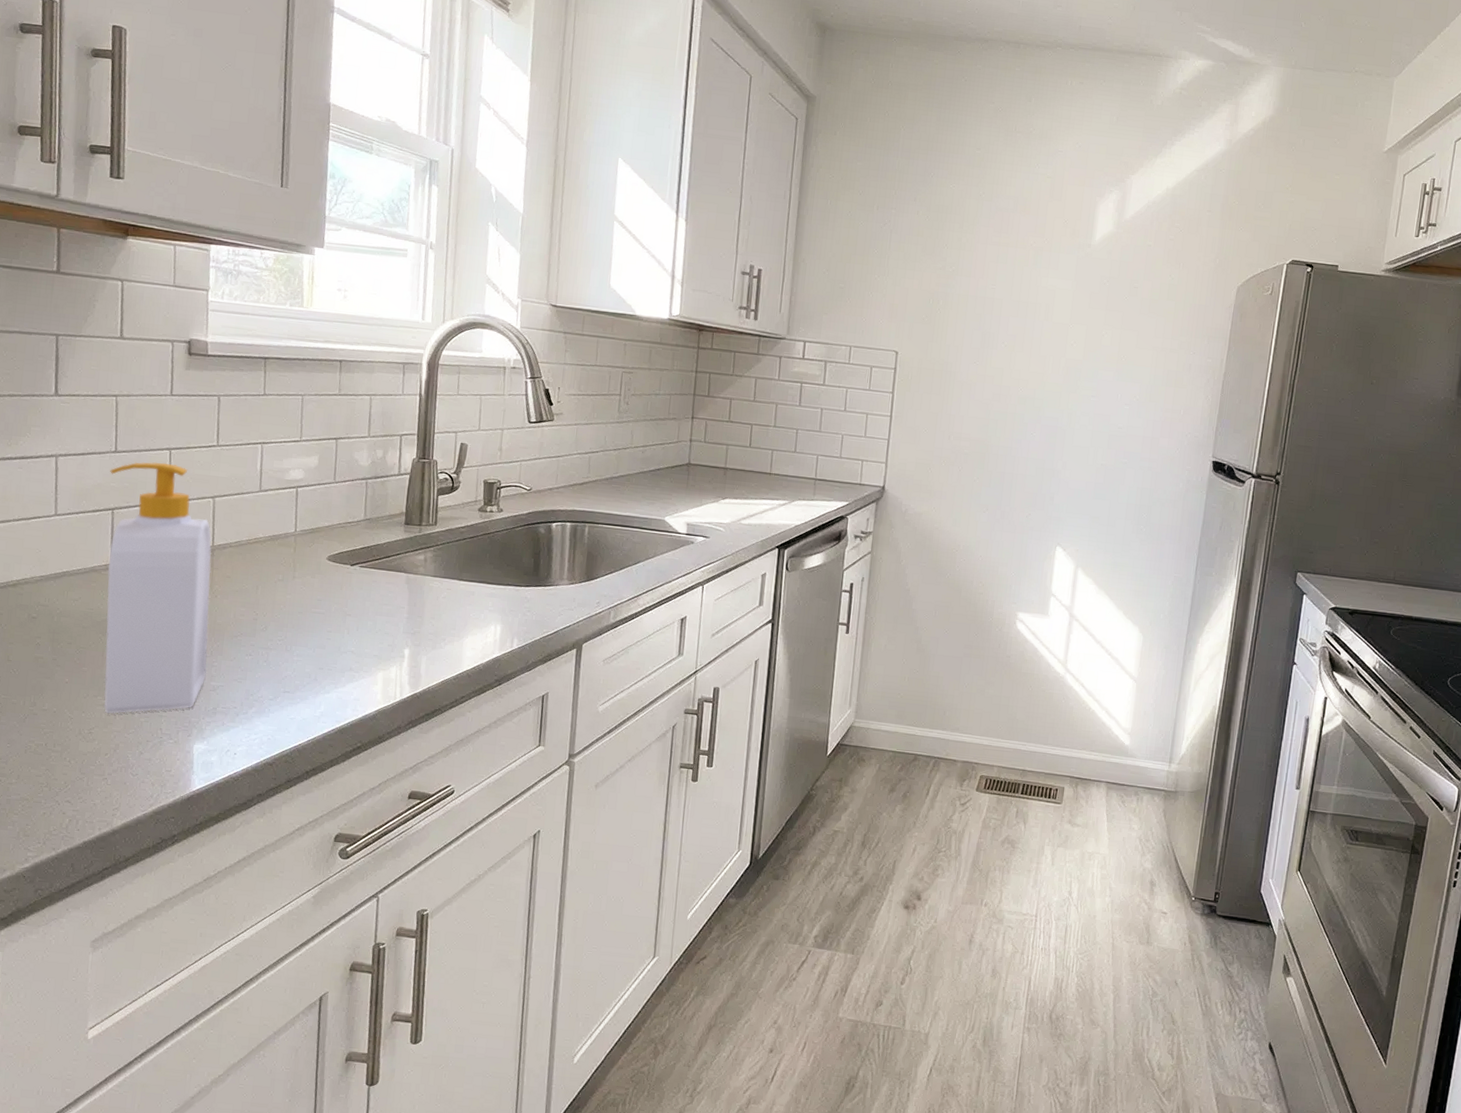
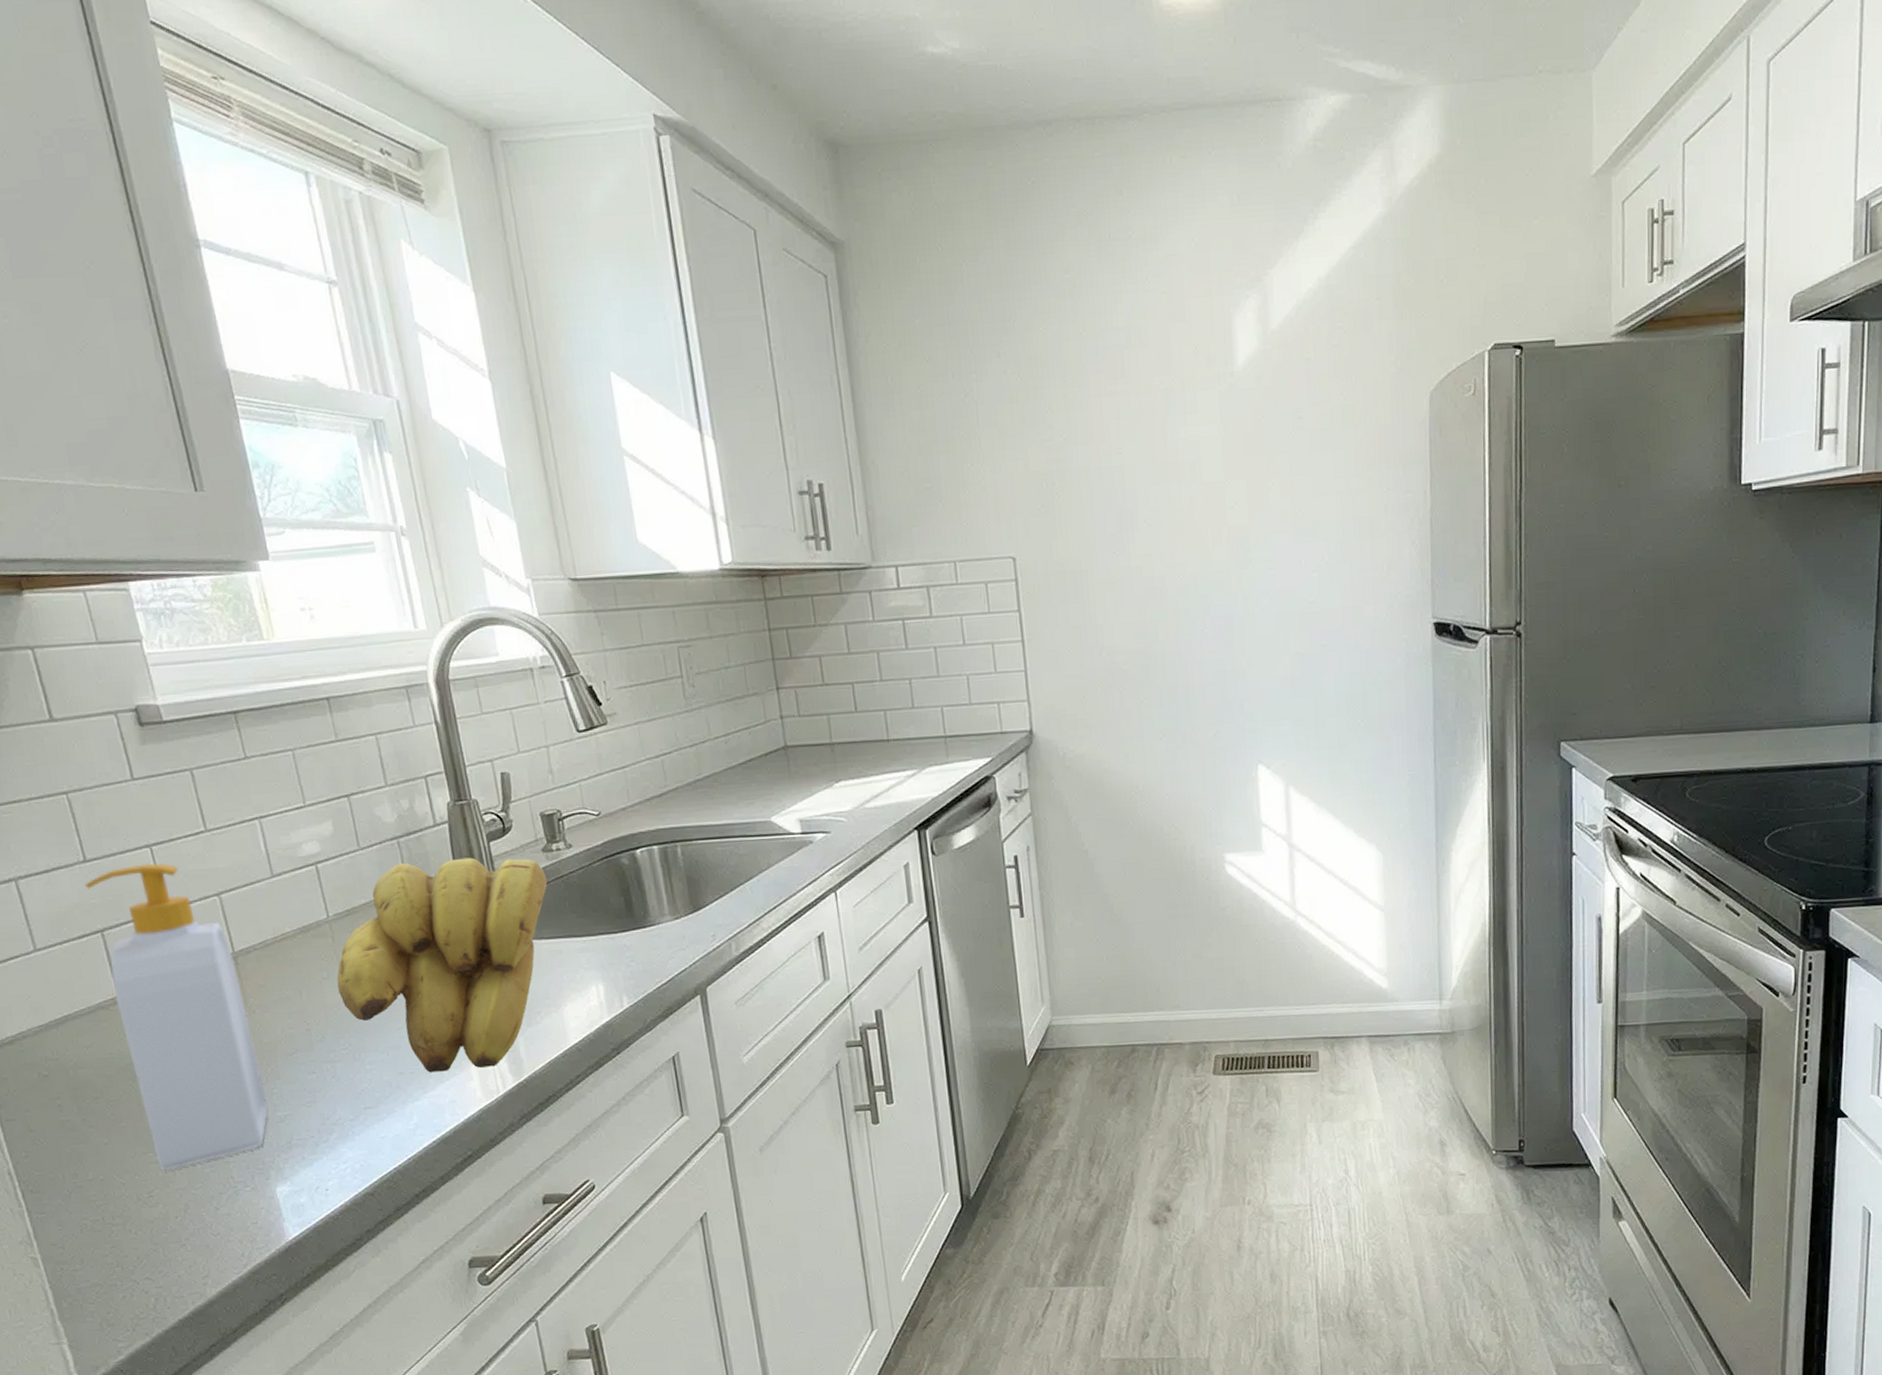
banana bunch: none [288,499,477,677] -> present [336,857,548,1073]

